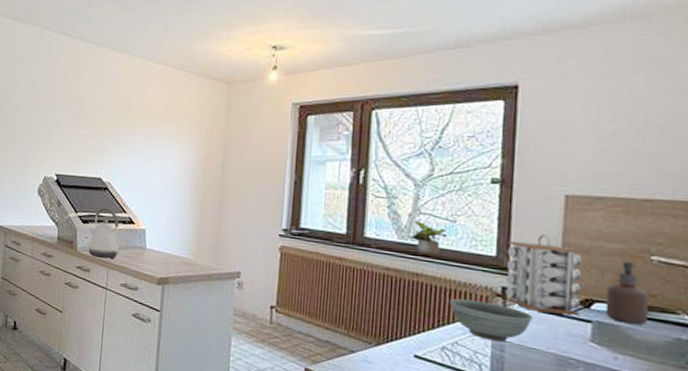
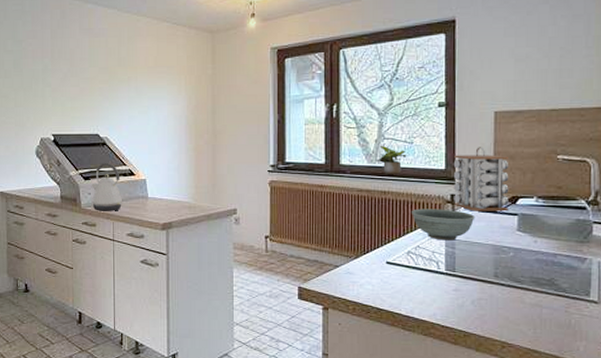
soap dispenser: present [605,262,649,325] -> none [527,162,557,212]

